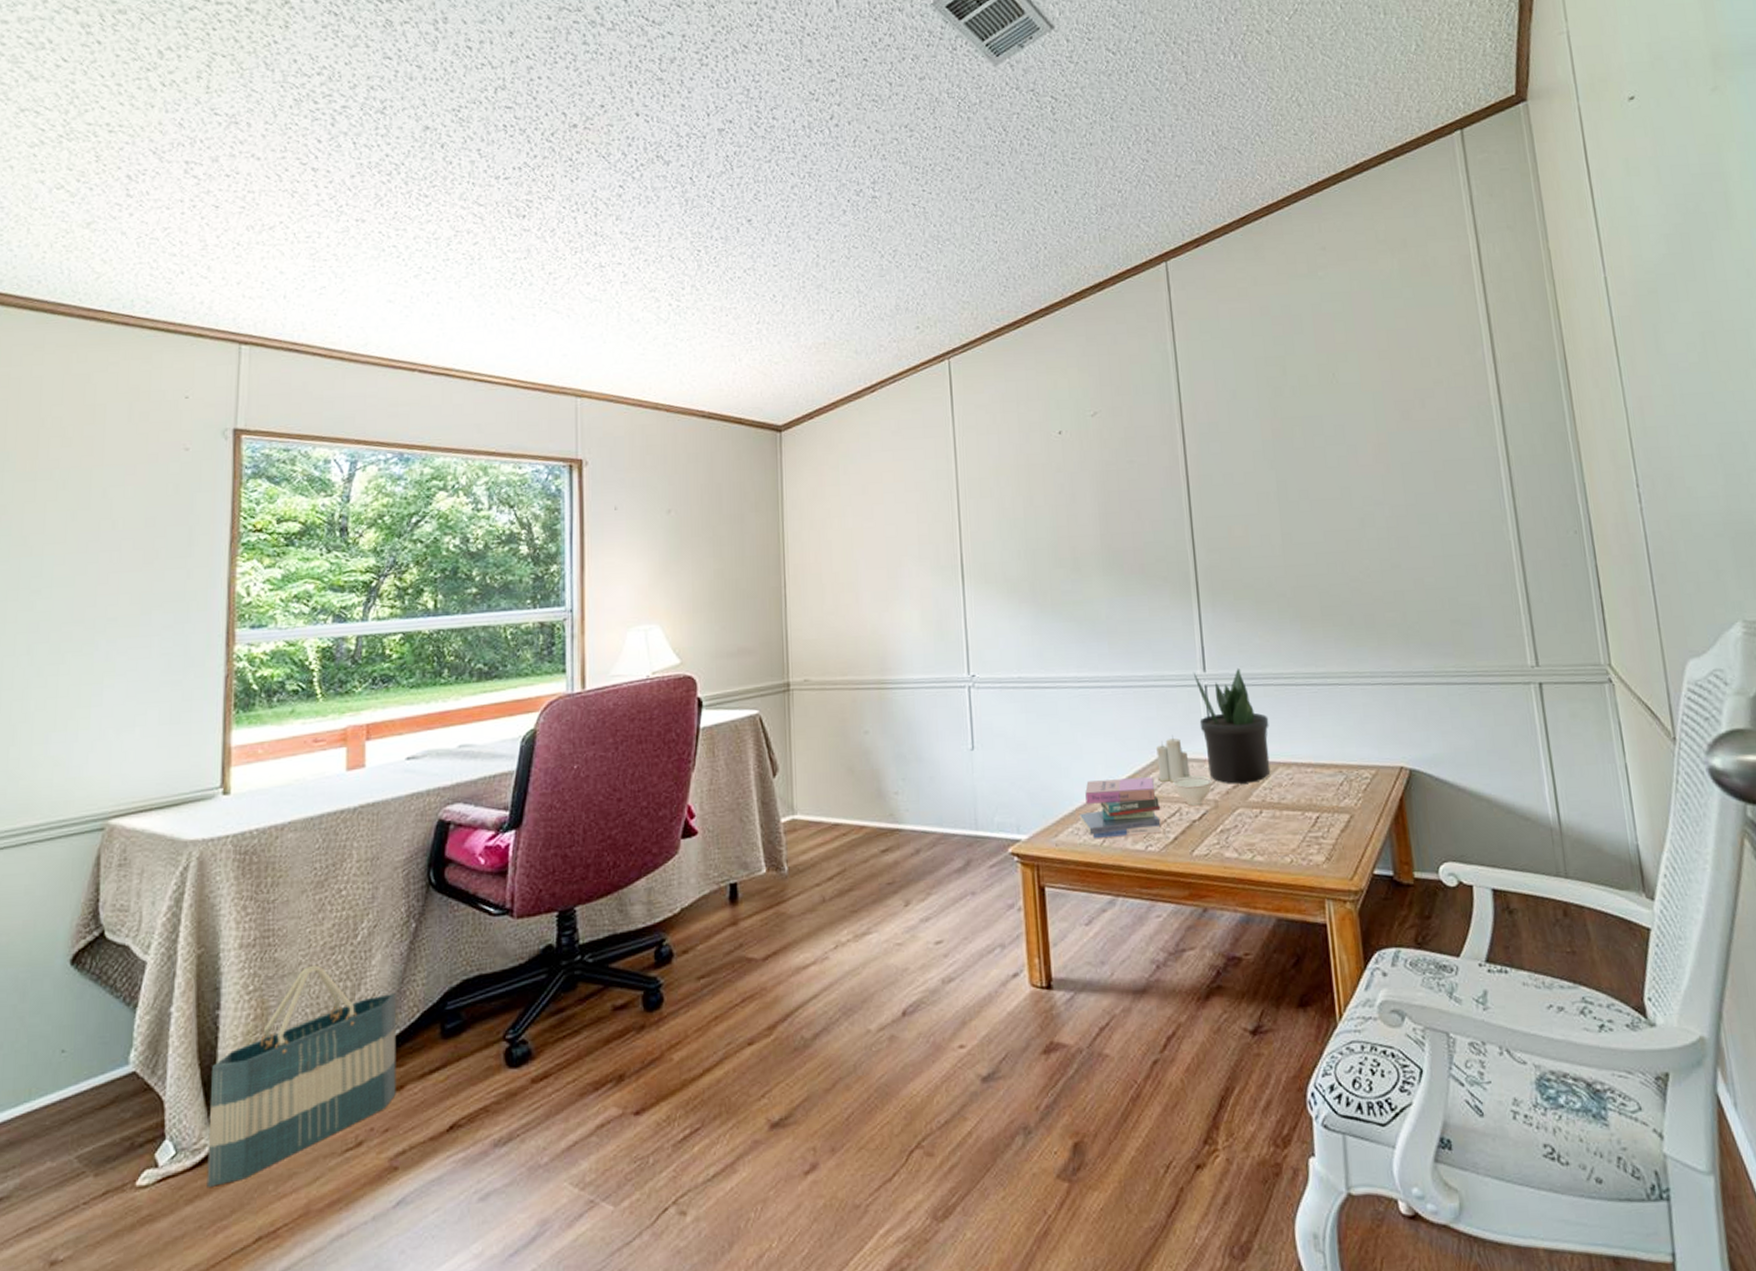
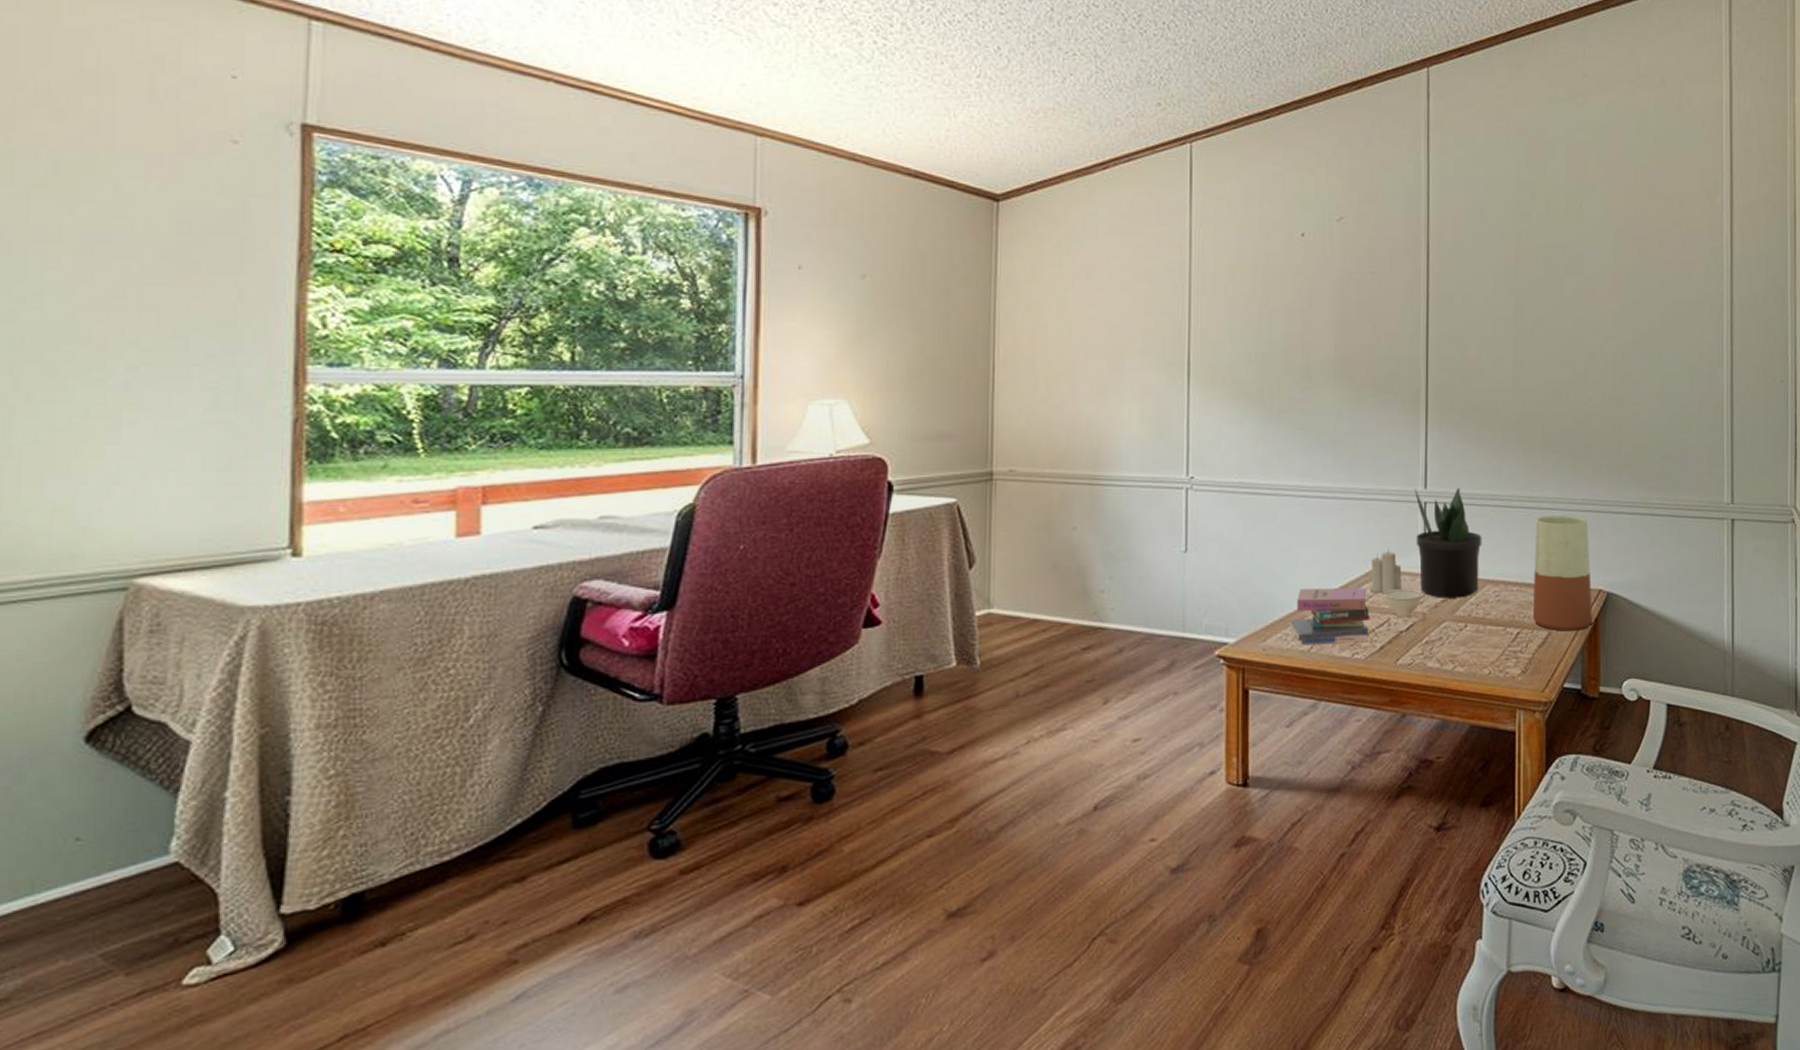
tote bag: present [207,965,397,1187] -> none [276,748,518,985]
vase: none [1323,690,1397,814] -> present [1533,516,1592,631]

